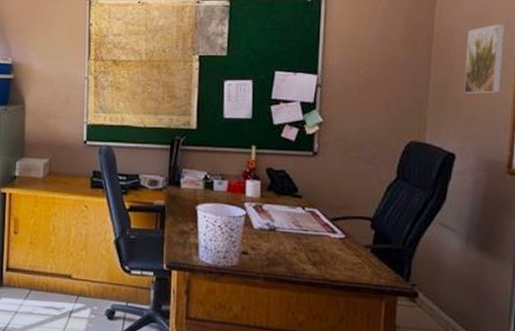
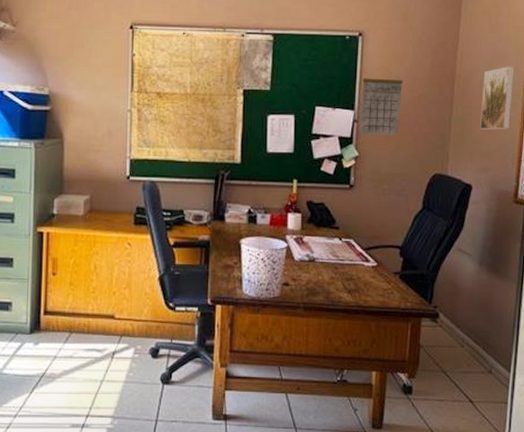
calendar: none [323,31,372,100] -> present [359,69,403,135]

